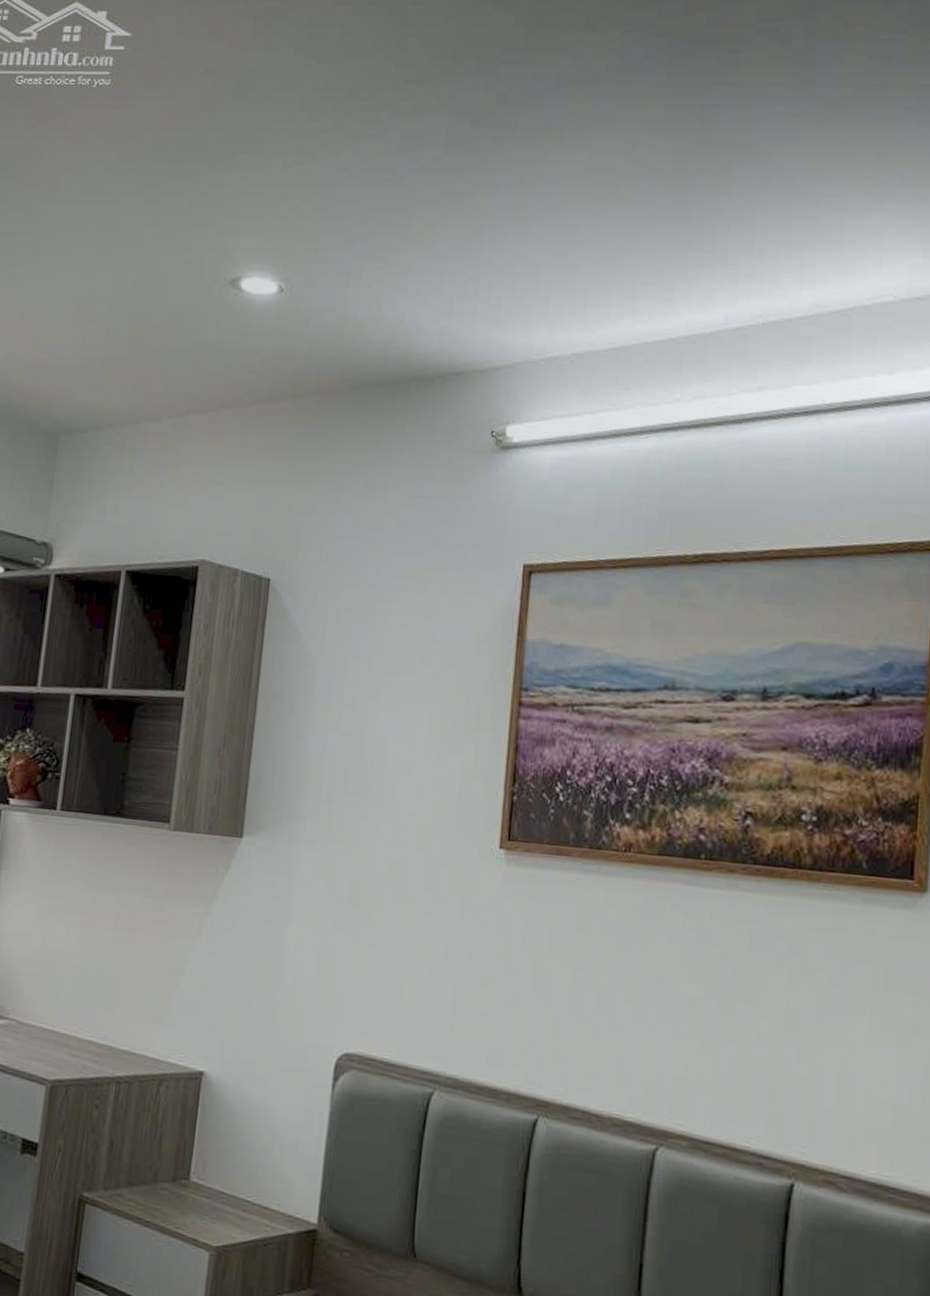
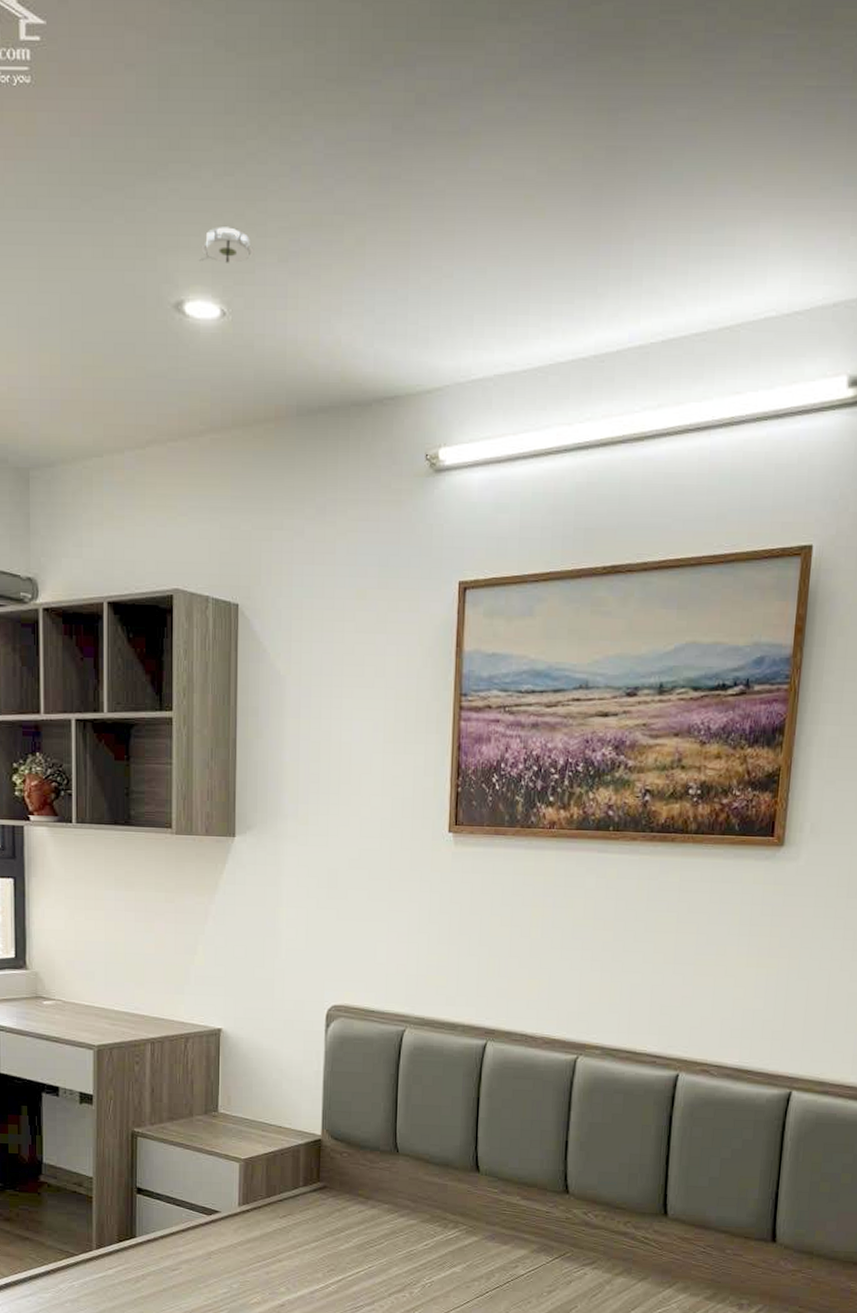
smoke detector: none [261,210,319,243] -> present [199,227,254,263]

